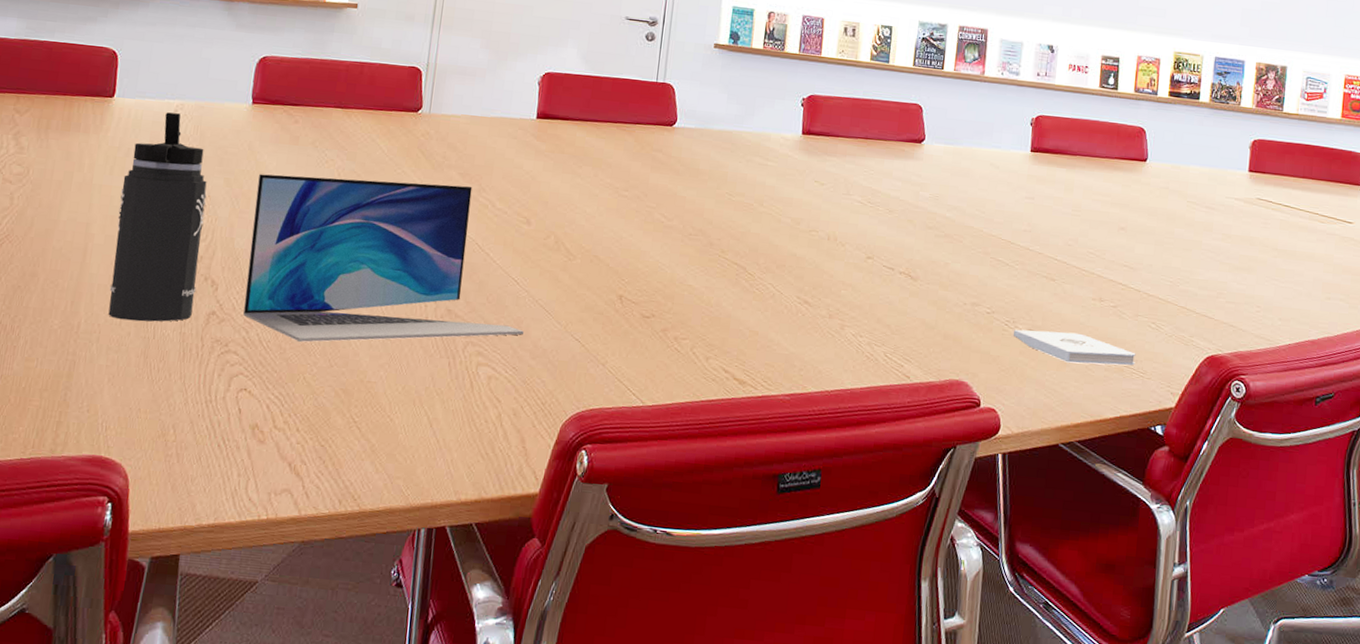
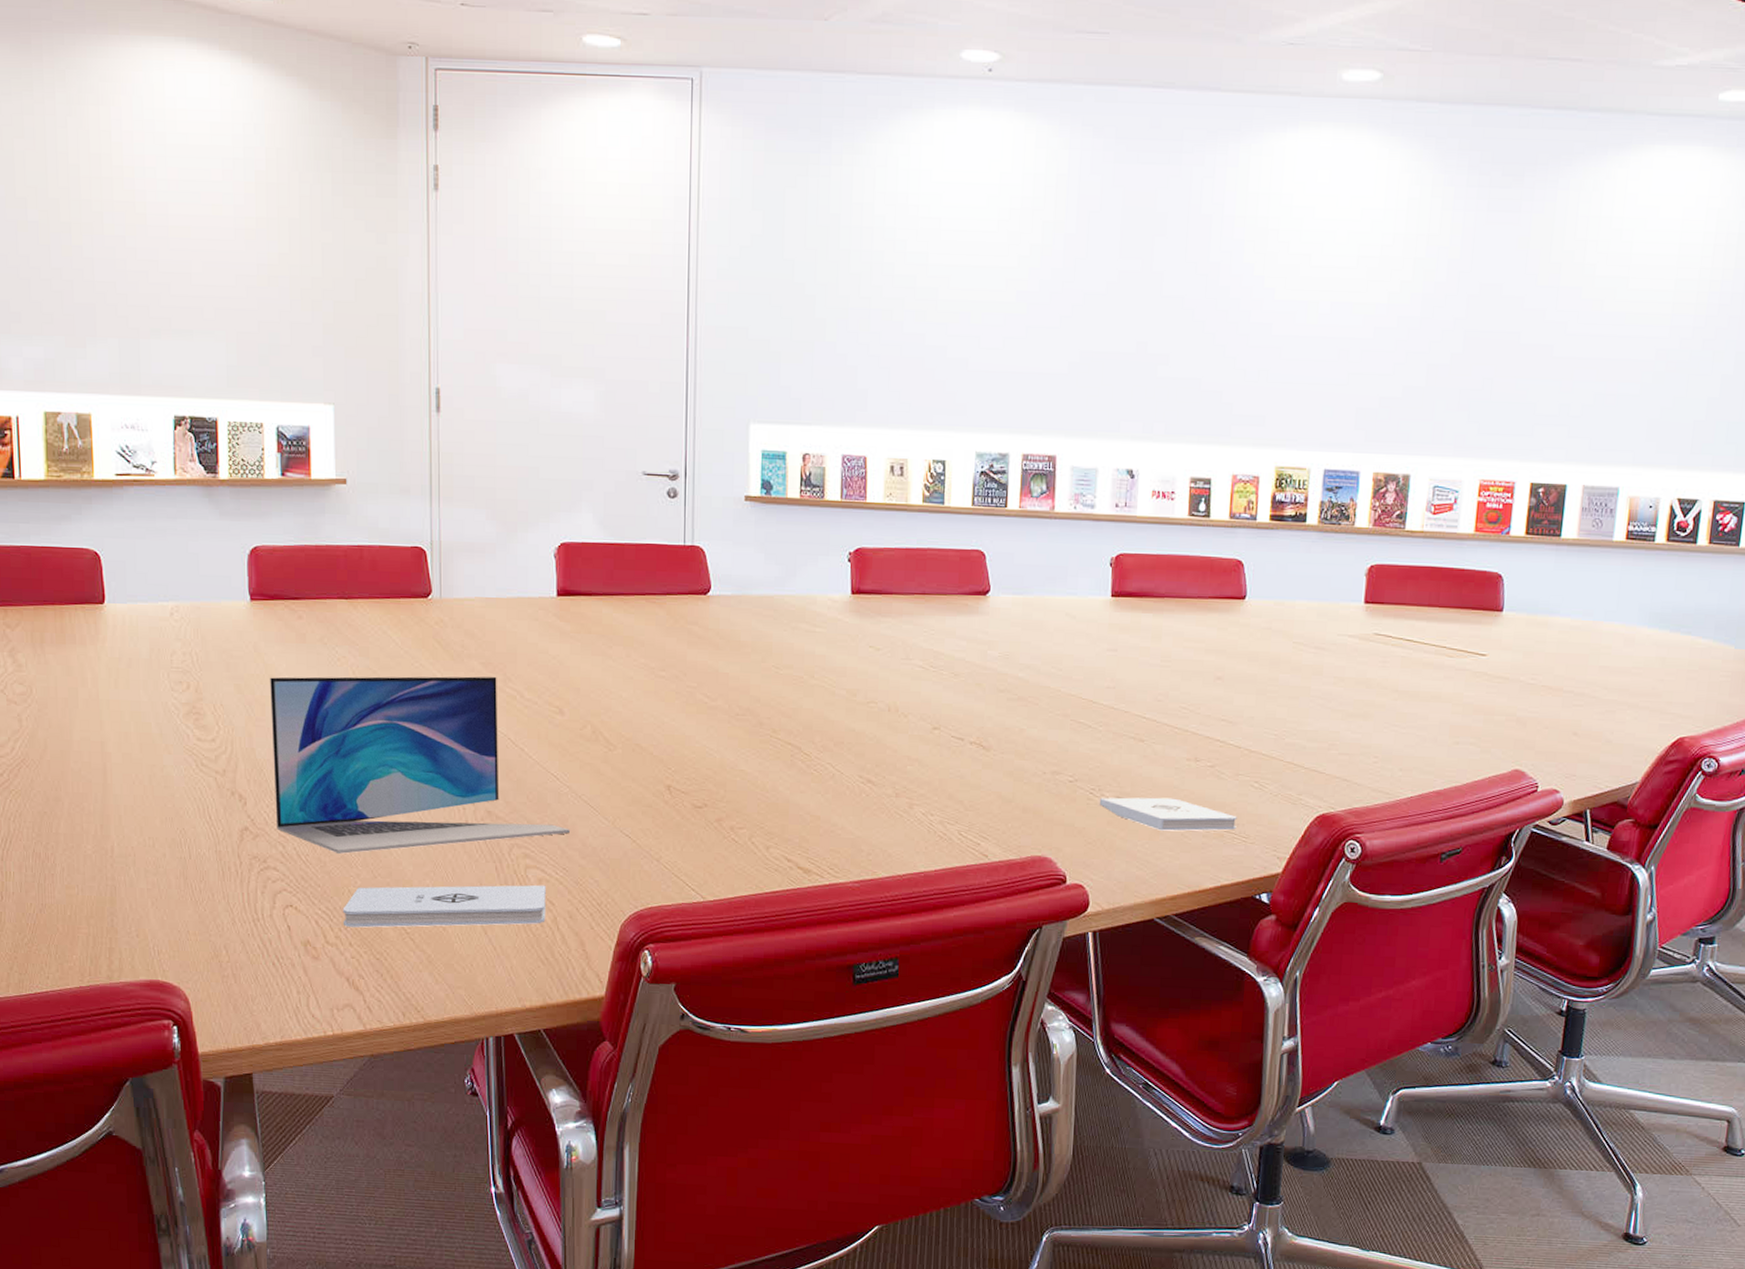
thermos bottle: present [108,112,207,322] -> none [130,616,225,842]
notepad: none [293,375,495,420] -> present [342,885,546,928]

